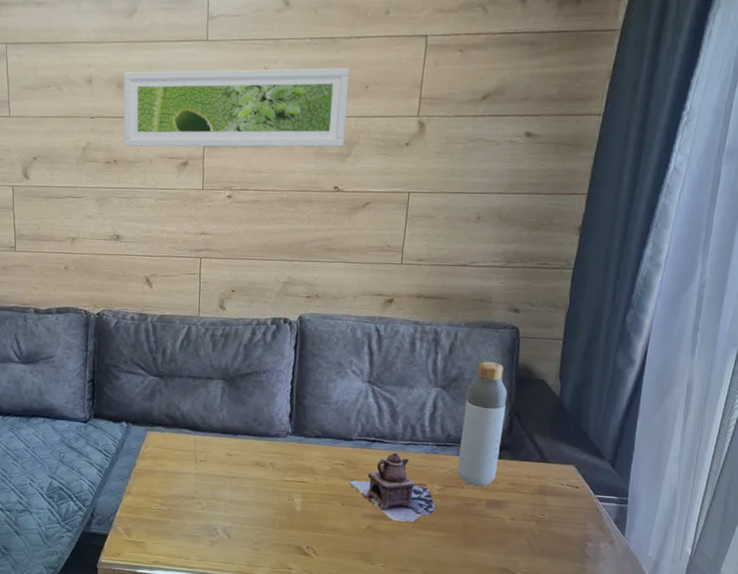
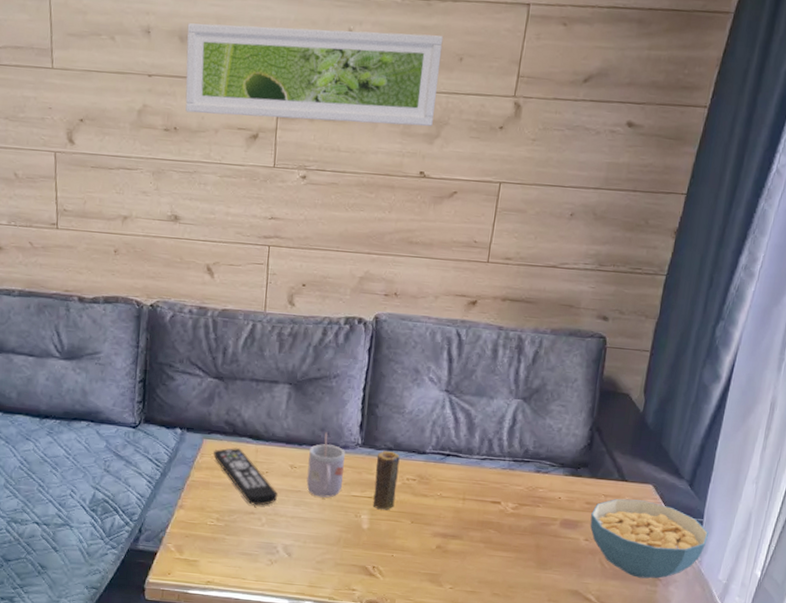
remote control: none [155,438,217,491] -> present [213,447,278,506]
mug: none [242,422,277,483] -> present [306,432,345,498]
candle: none [304,438,328,494] -> present [372,451,400,510]
teapot: present [349,453,436,522] -> none [421,468,509,542]
bottle: present [457,361,508,487] -> none [533,372,590,506]
cereal bowl: none [515,479,635,556] -> present [590,498,710,579]

